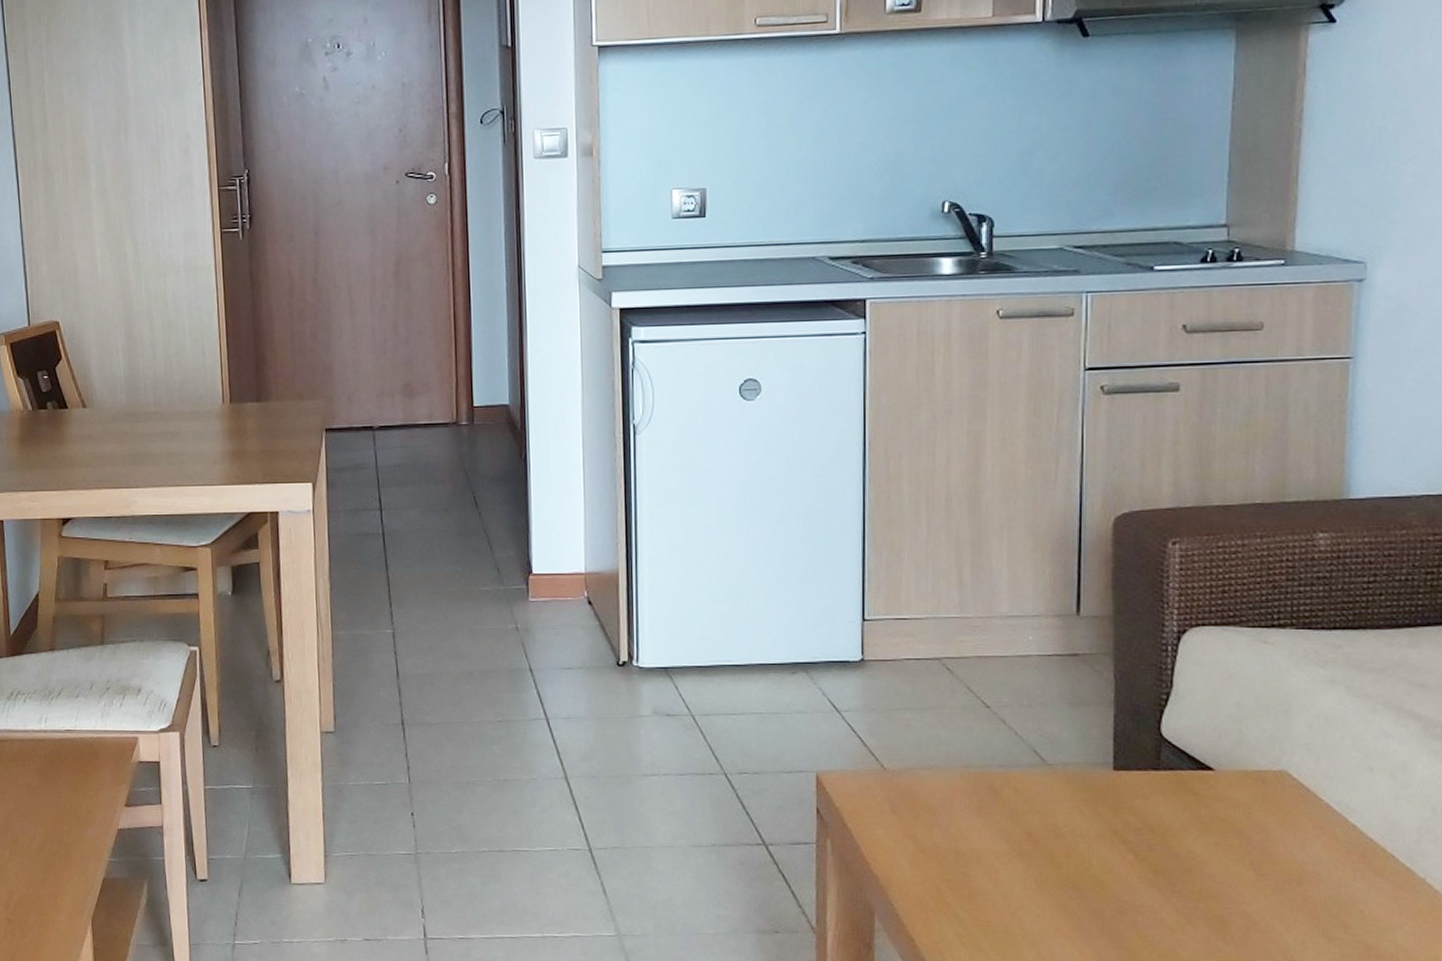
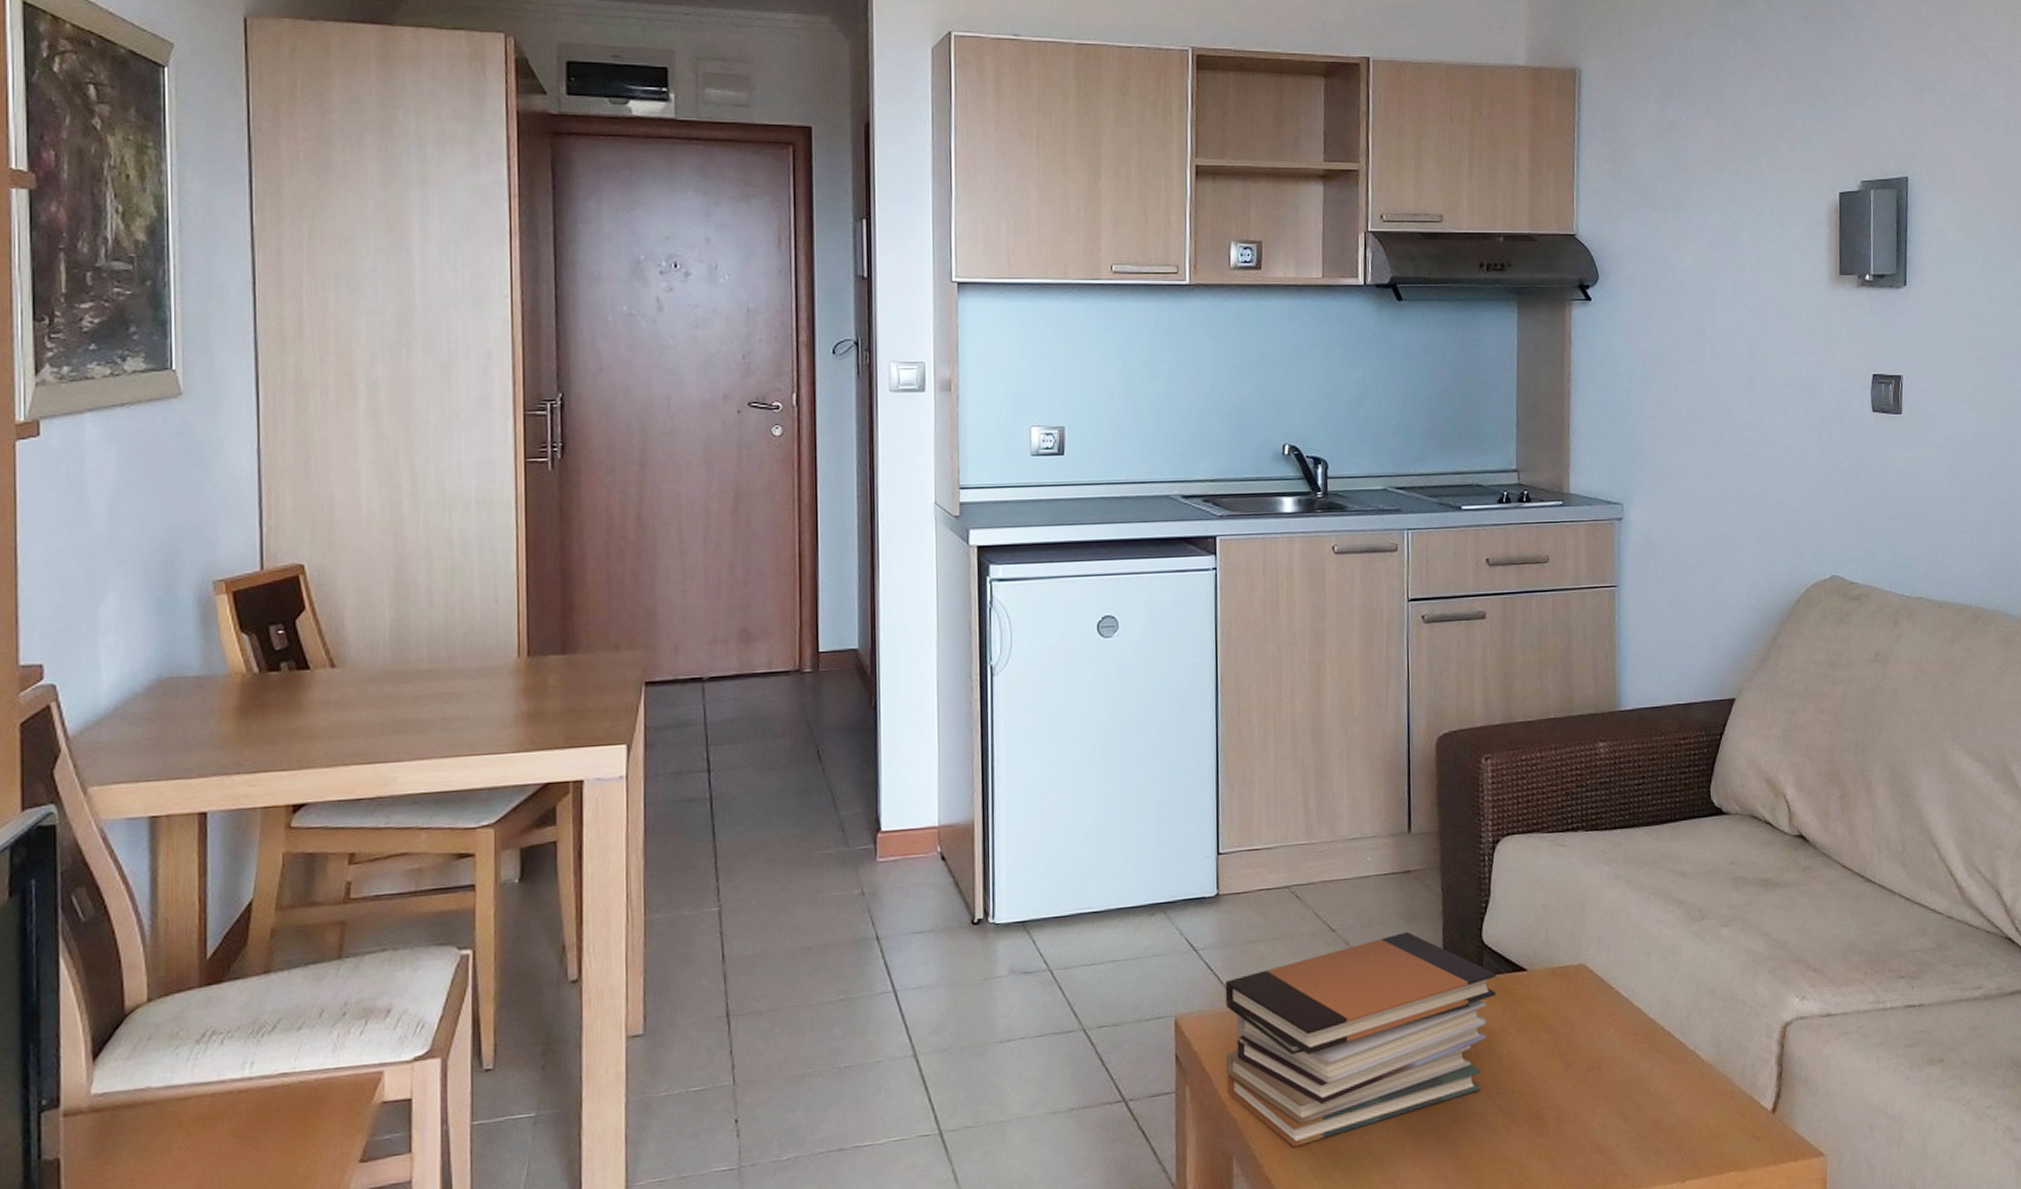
book stack: none [868,716,1177,912] -> present [1225,932,1497,1148]

